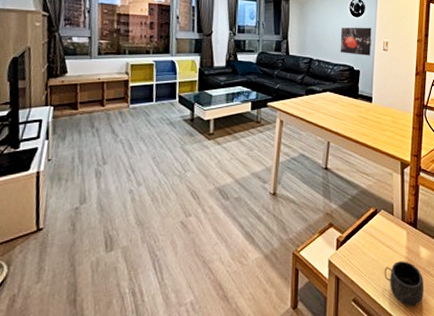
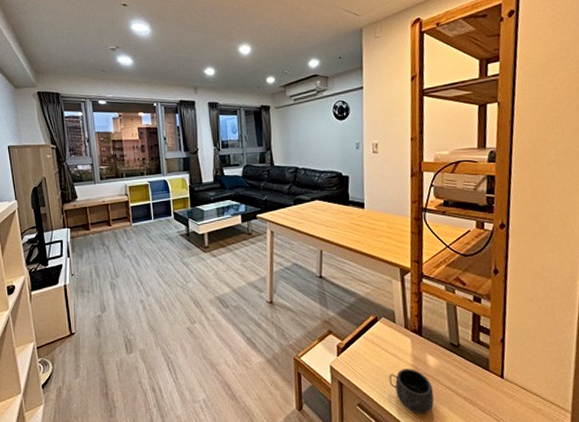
wall art: present [340,27,372,56] -> none [325,130,360,160]

